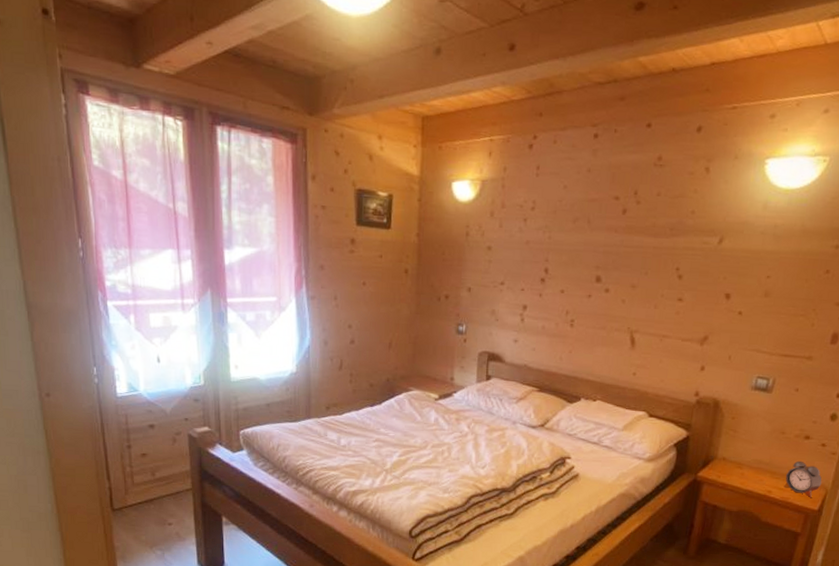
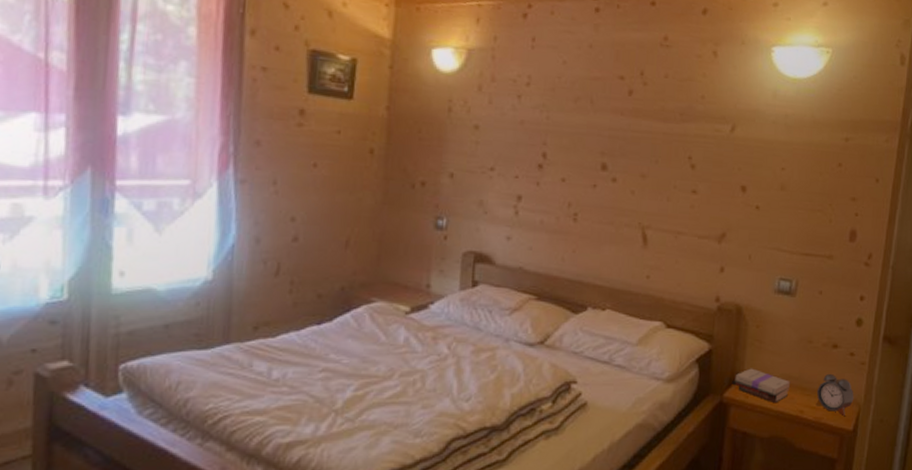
books: none [705,453,761,484] -> present [731,368,791,404]

